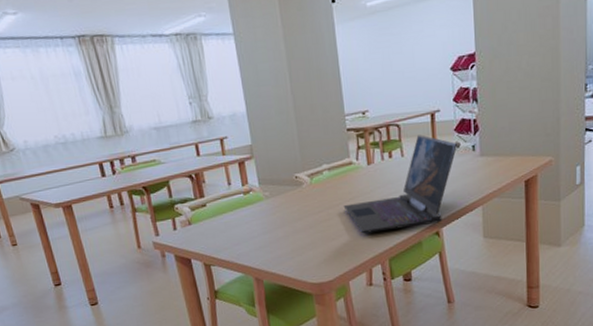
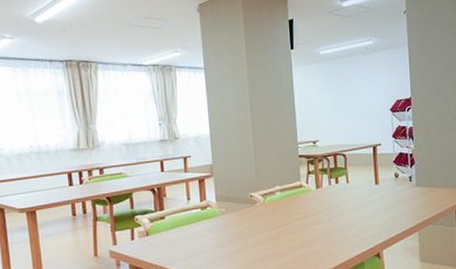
laptop: present [343,135,458,234] -> none [293,164,397,252]

